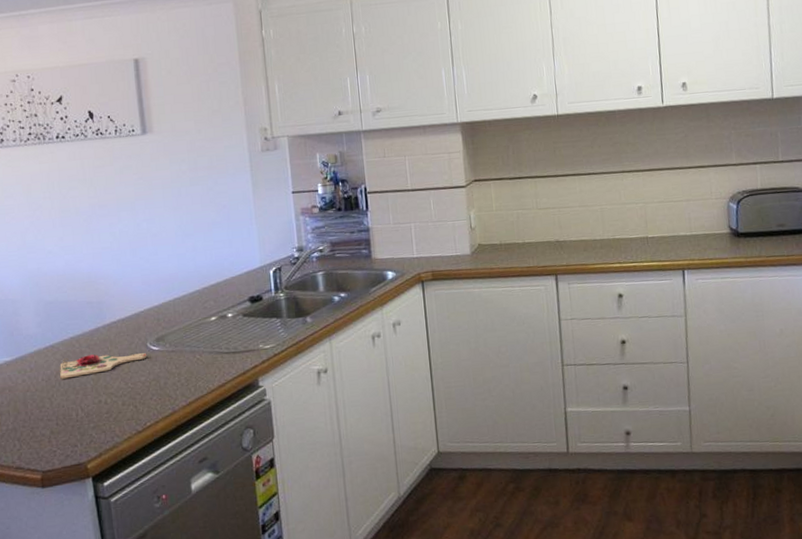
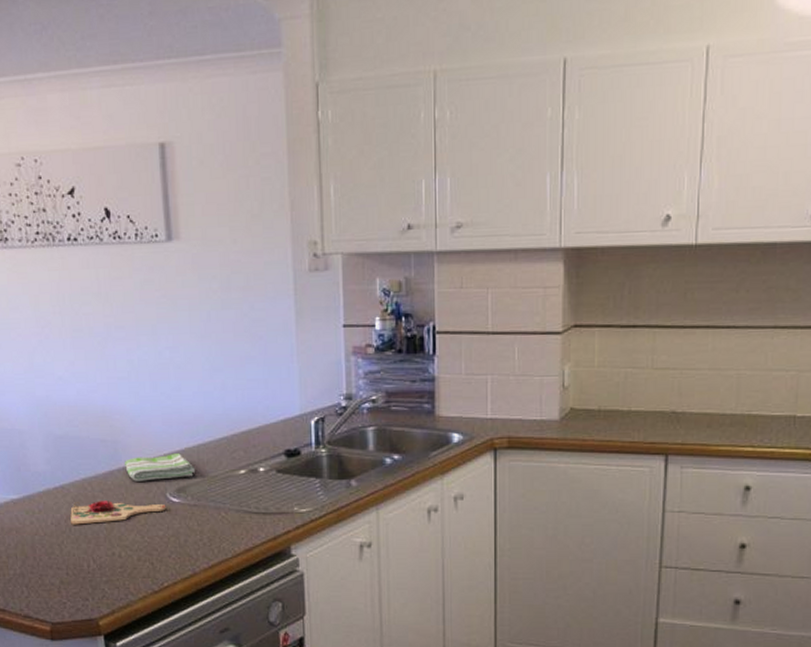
dish towel: none [109,307,172,335] -> present [125,452,195,481]

